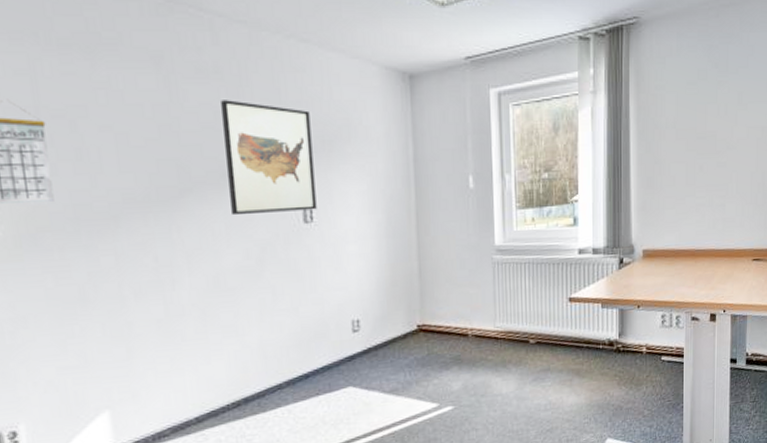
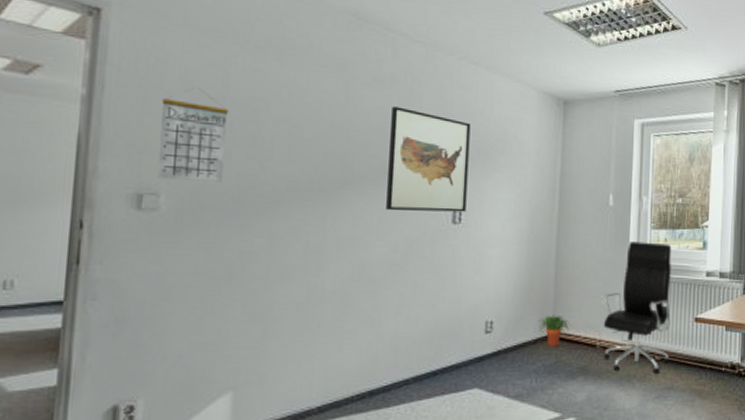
potted plant: none [406,307,439,340] -> present [538,314,569,347]
office chair: none [469,223,546,359] -> present [601,241,672,374]

